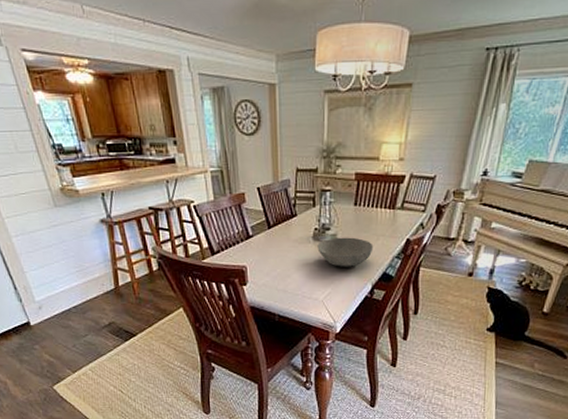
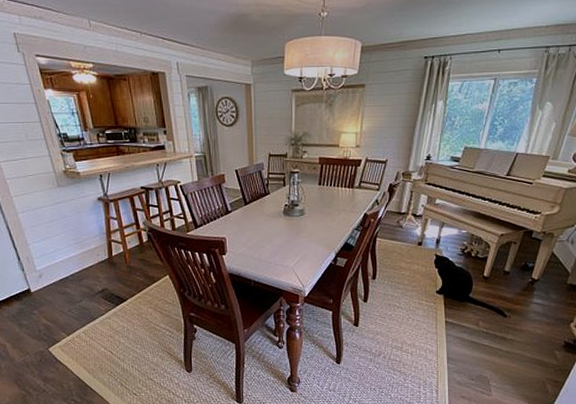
bowl: present [317,237,374,267] -> none [287,212,336,238]

